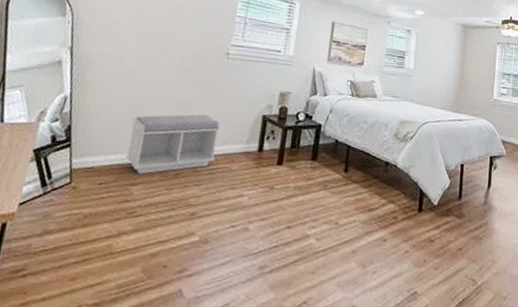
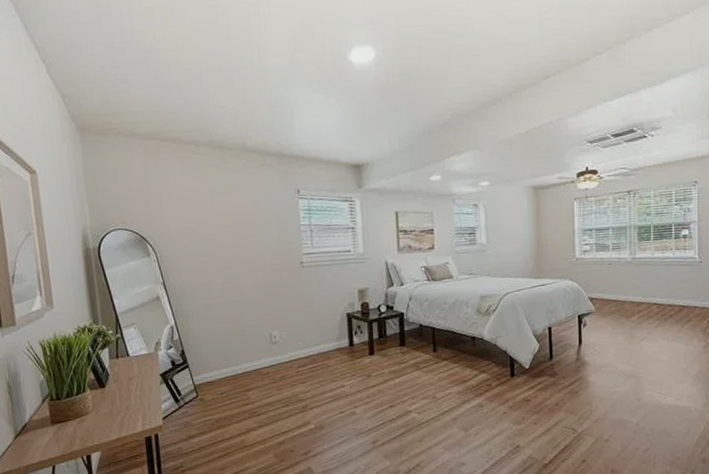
bench: present [126,114,221,174] -> none [233,321,313,381]

